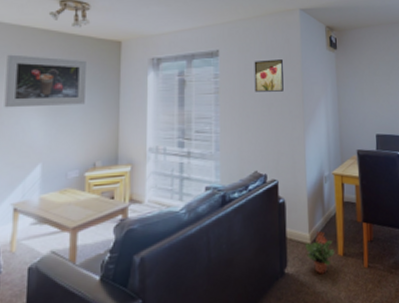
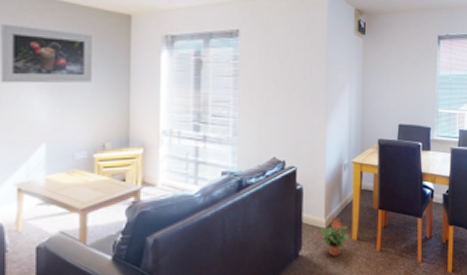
wall art: present [254,59,284,92] -> none [276,42,307,77]

